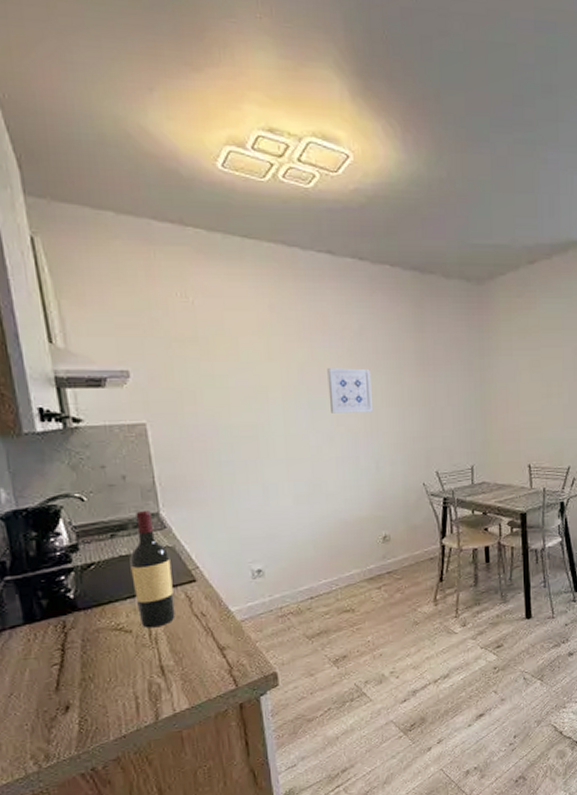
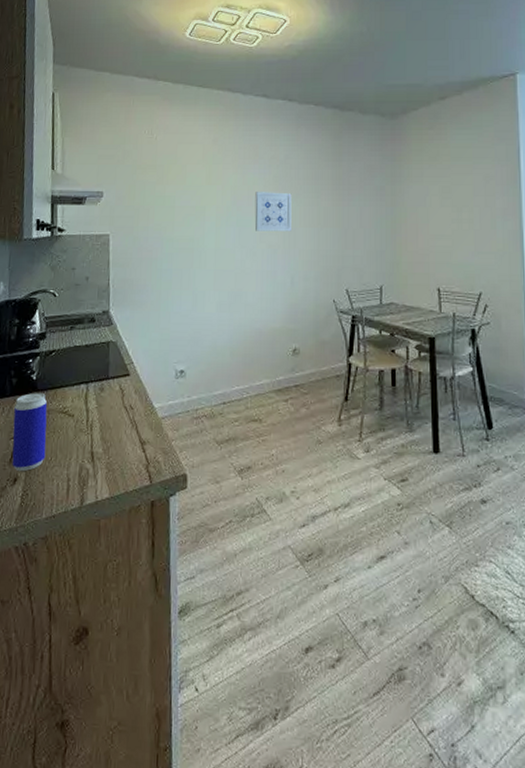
beverage can: none [50,612,103,698] -> present [12,393,47,471]
wine bottle: present [129,510,175,628] -> none [81,307,112,415]

